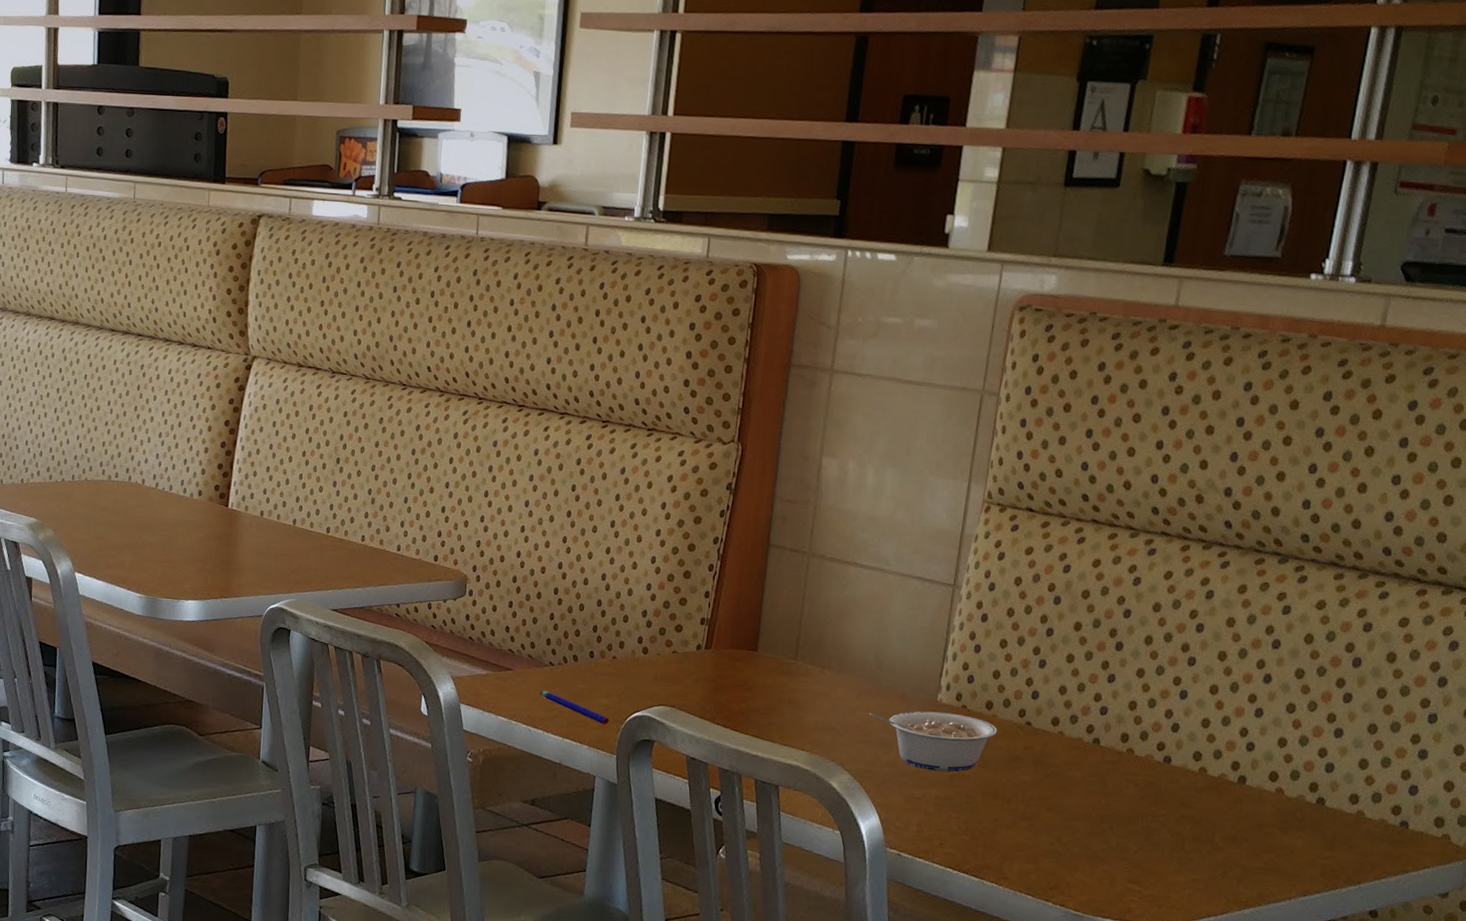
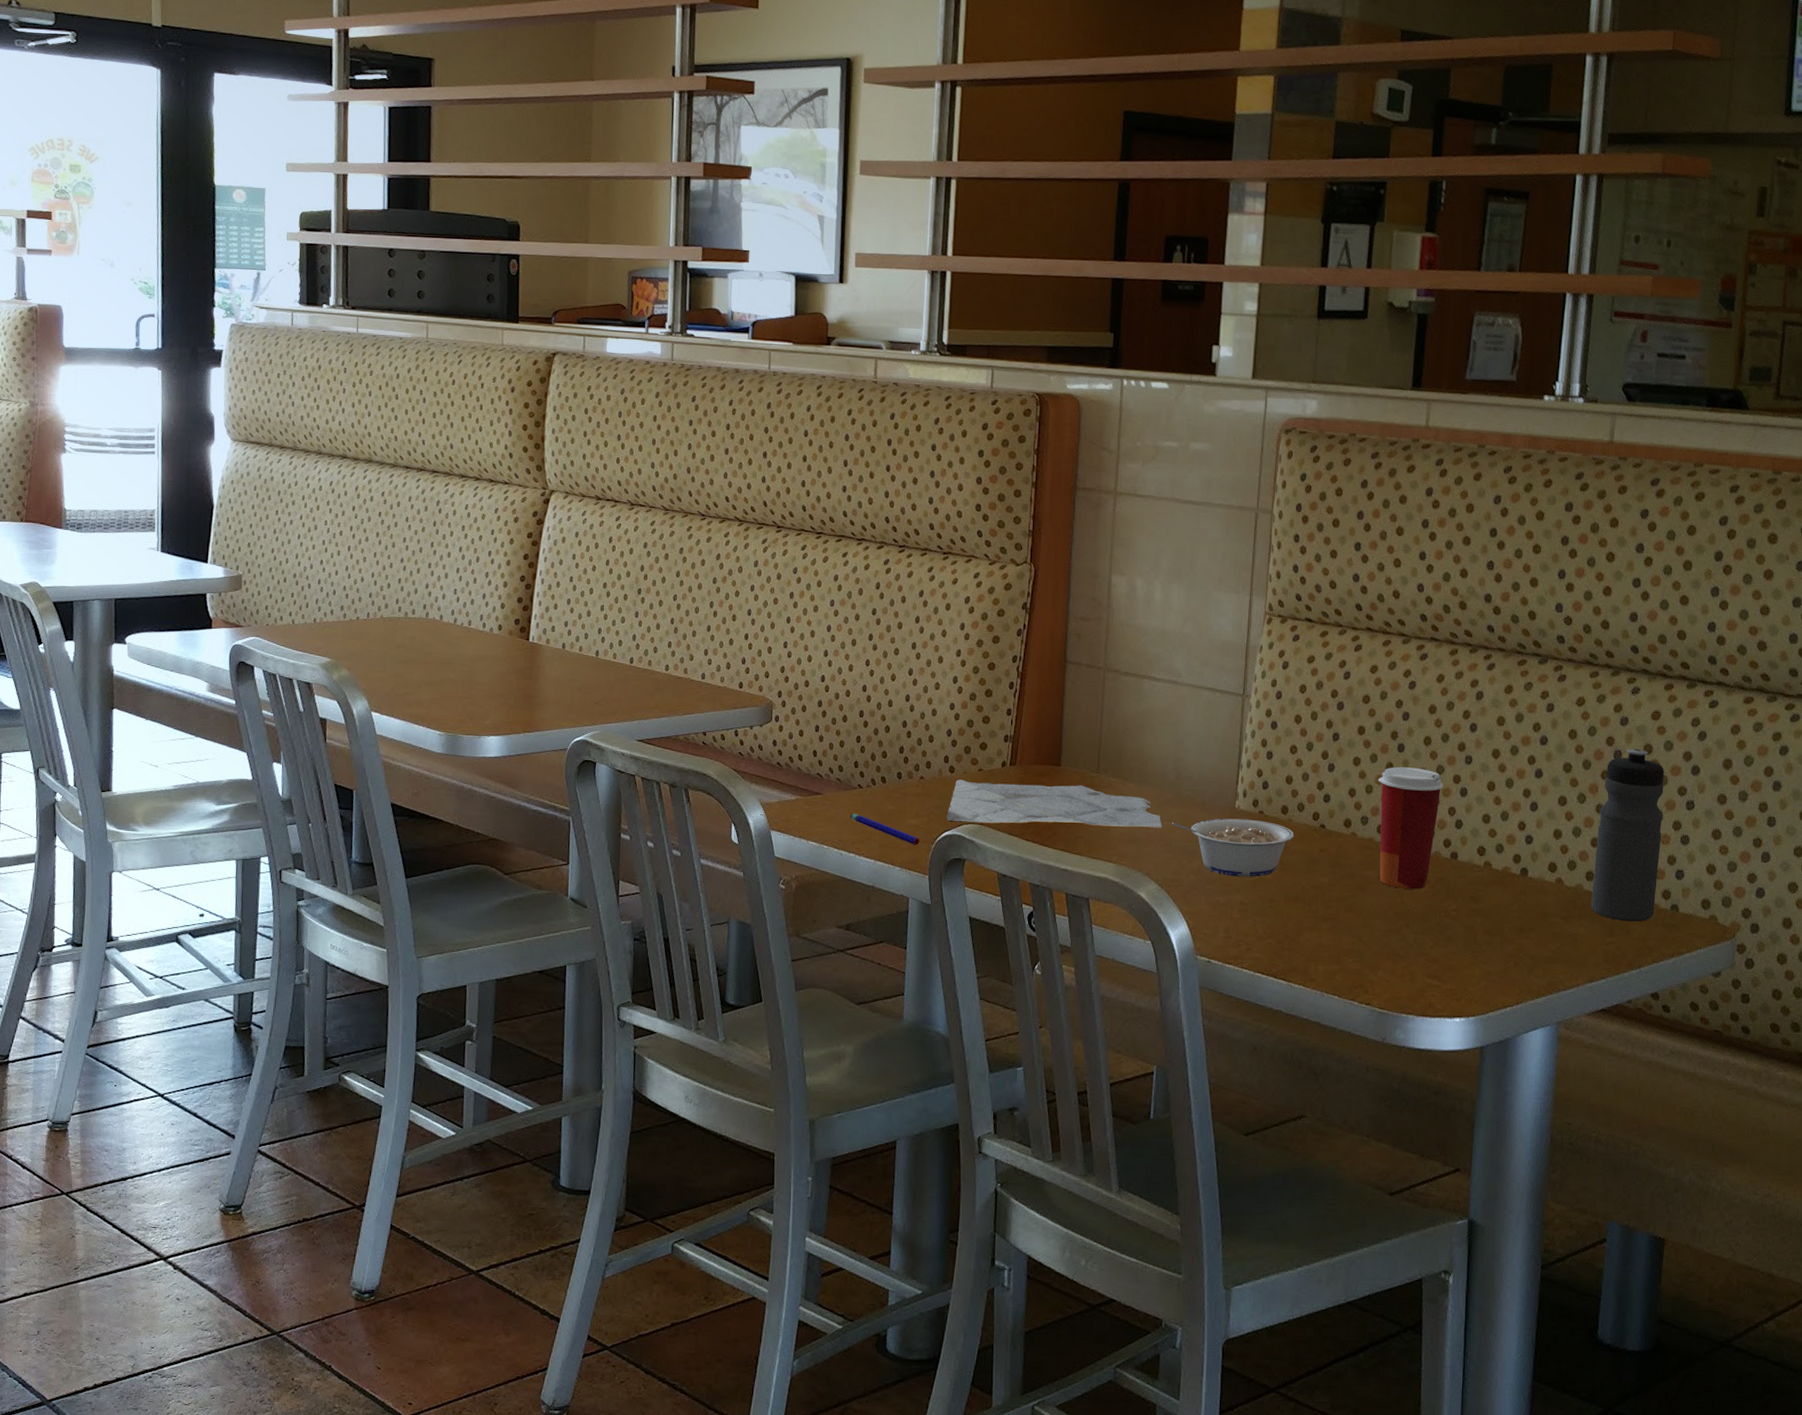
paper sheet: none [637,661,859,718] -> present [946,779,1162,828]
paper cup: none [1085,665,1162,792] -> present [1378,767,1444,889]
water bottle: none [1312,657,1408,837] -> present [1591,749,1664,922]

